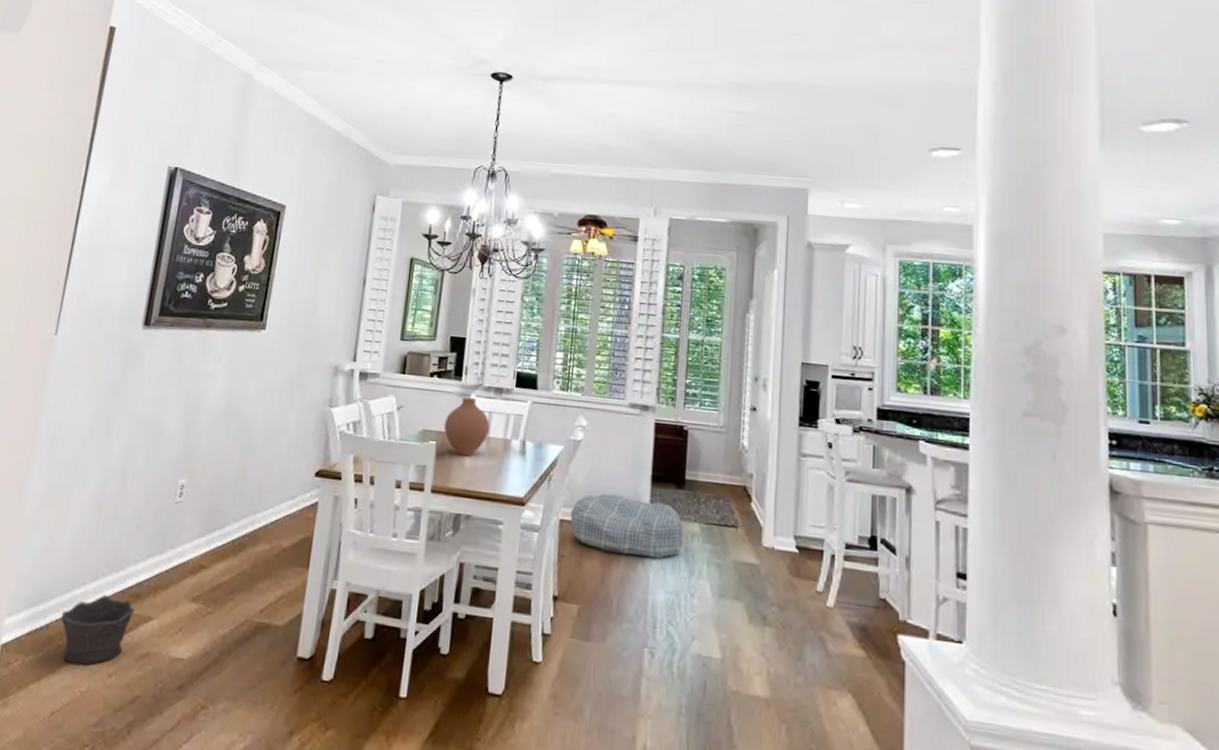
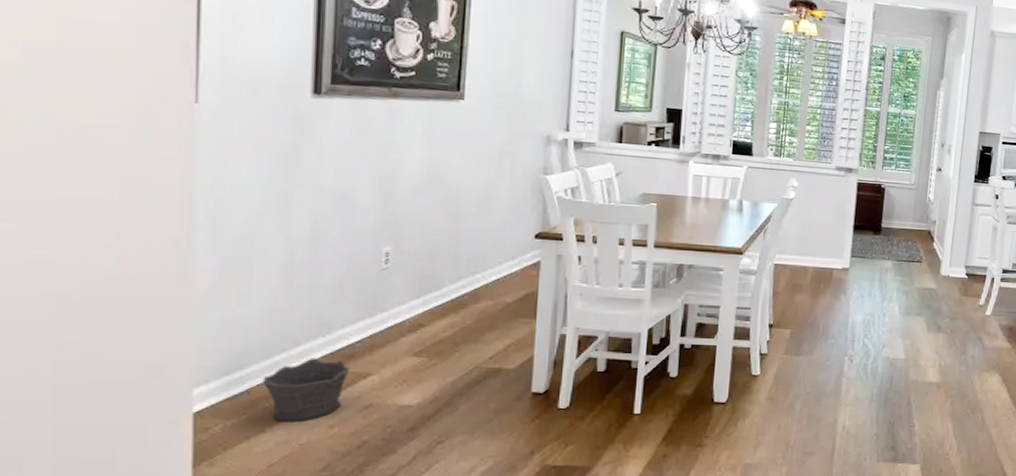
vase: present [443,397,491,457] -> none [663,164,709,215]
dog bed: present [570,493,684,559] -> none [783,241,879,290]

